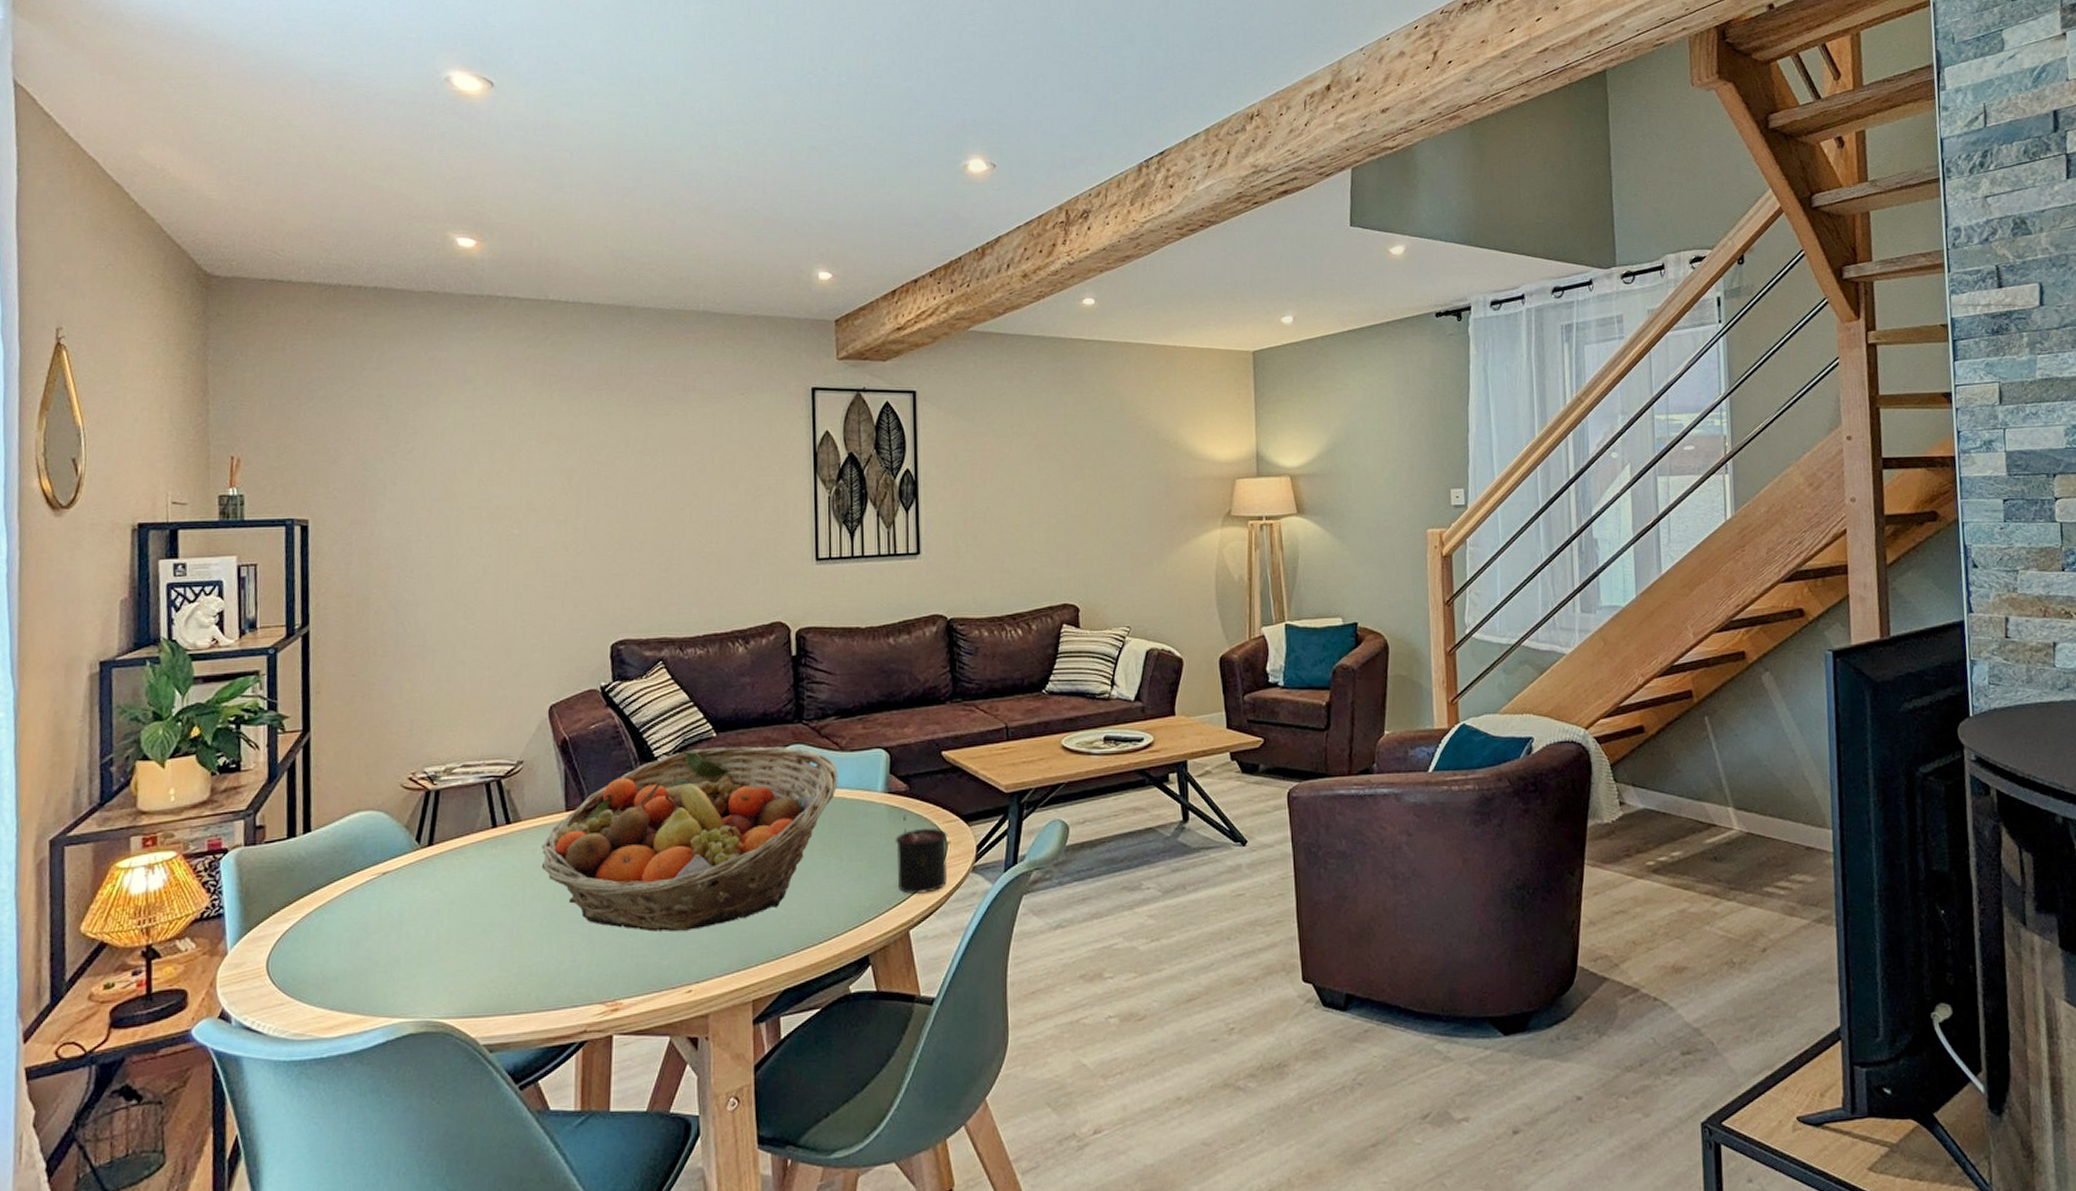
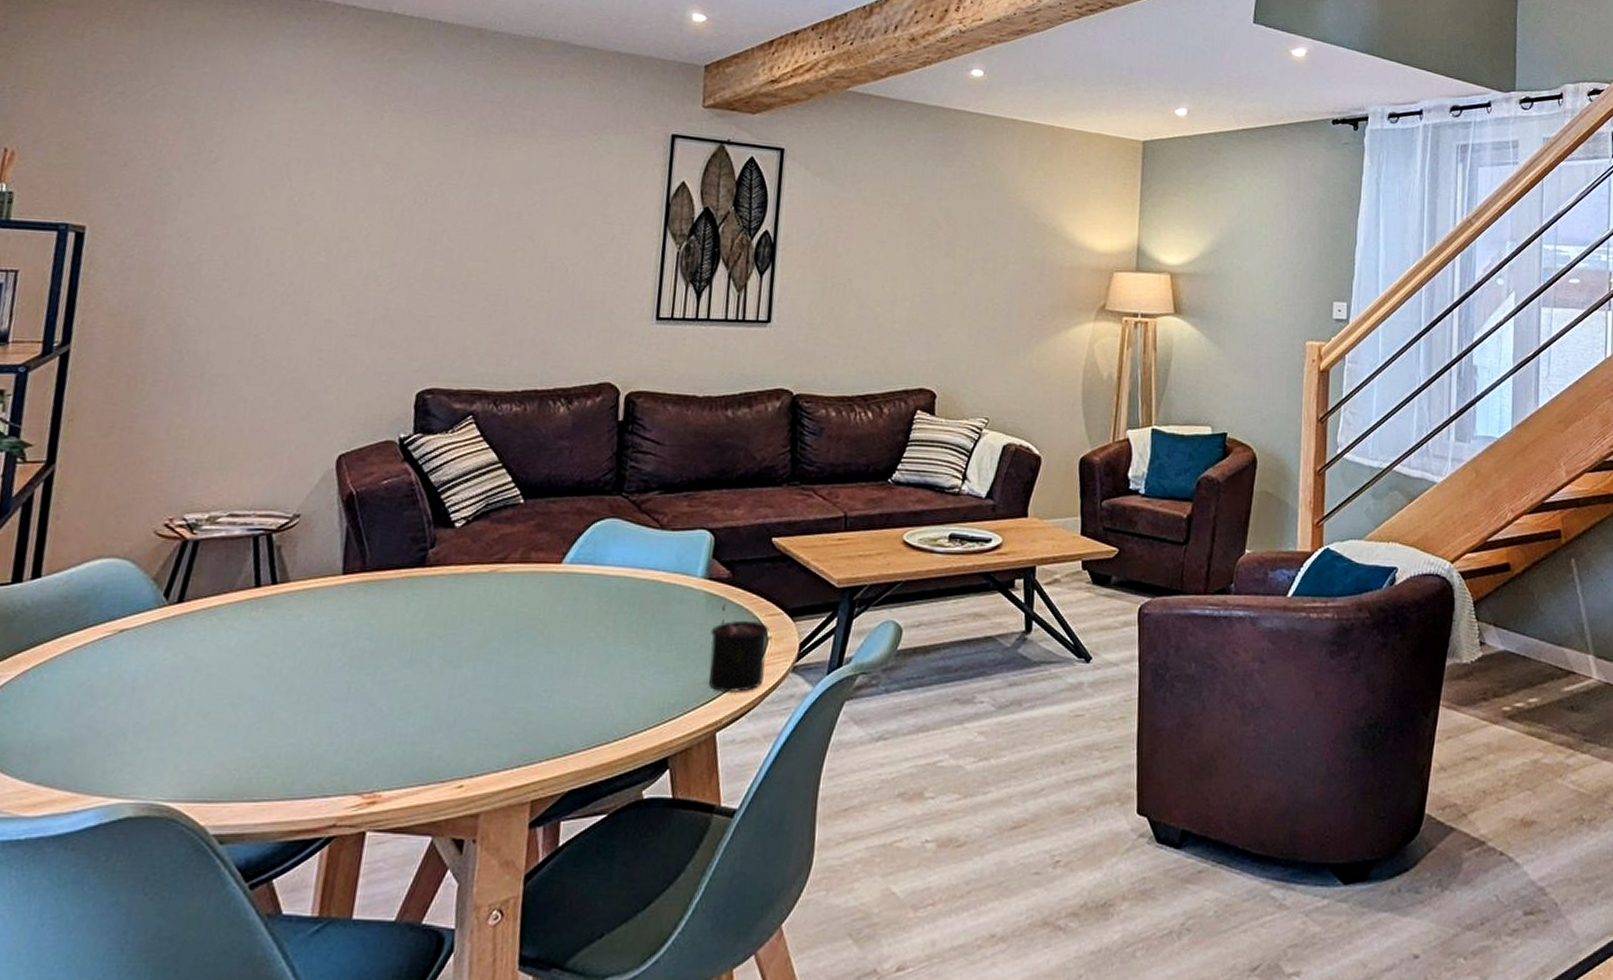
fruit basket: present [541,746,838,932] -> none [306,515,656,717]

